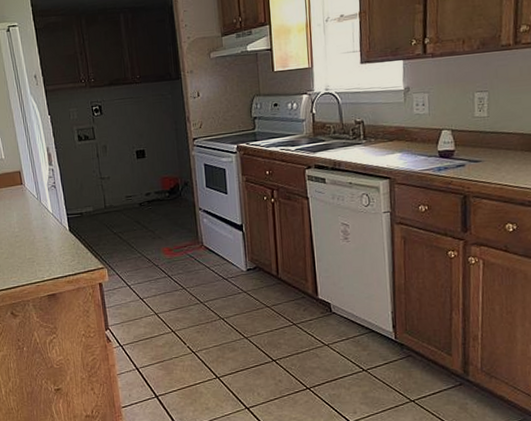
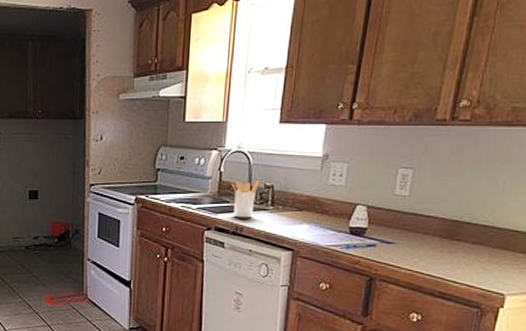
utensil holder: none [324,116,351,154] -> present [231,179,260,218]

